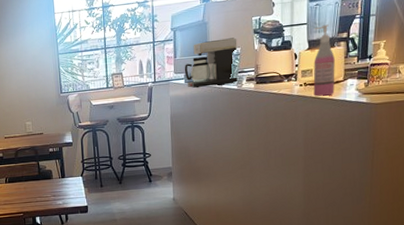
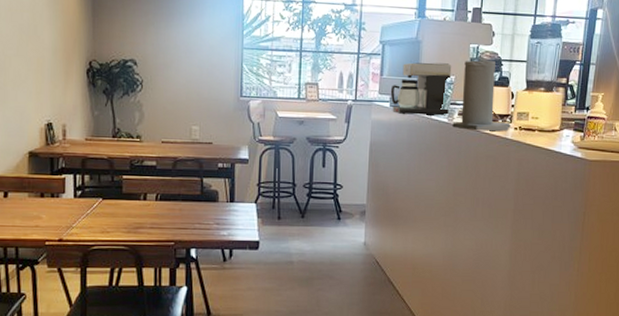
paper towel: none [242,28,296,93] -> present [452,60,510,132]
soap dispenser: present [313,24,335,97] -> none [528,66,552,145]

